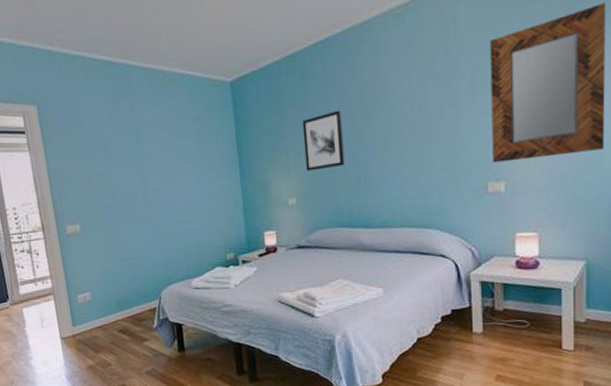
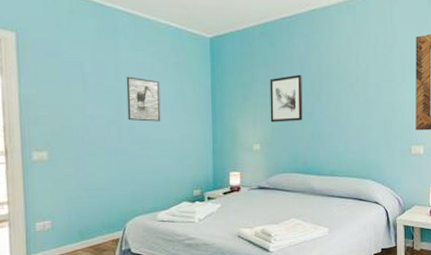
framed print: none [146,137,186,185] -> present [126,76,161,122]

